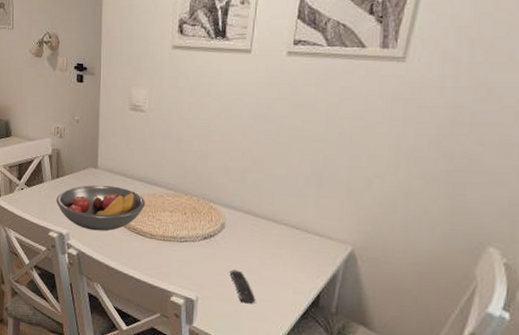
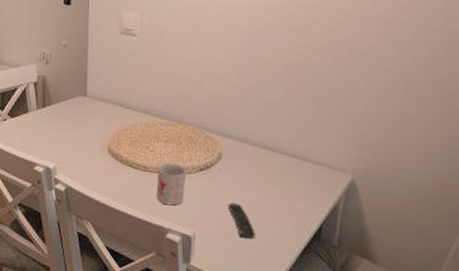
fruit bowl: present [56,185,146,231] -> none [42,114,138,165]
mug: none [162,231,191,271] -> present [156,163,187,206]

